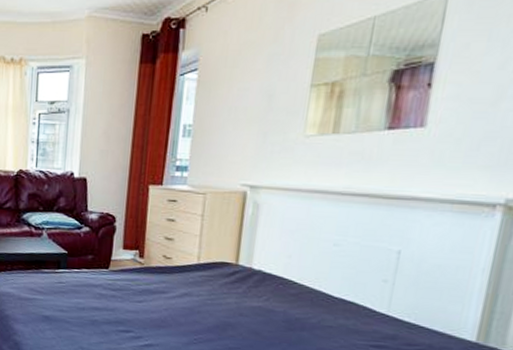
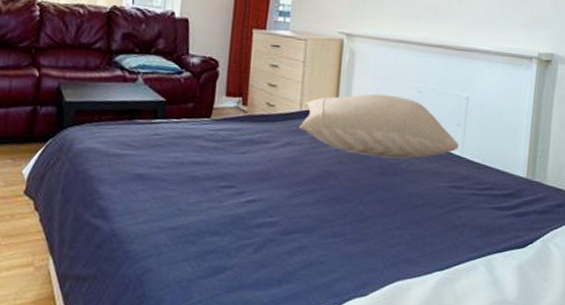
pillow: none [197,246,385,314] -> present [299,93,459,159]

